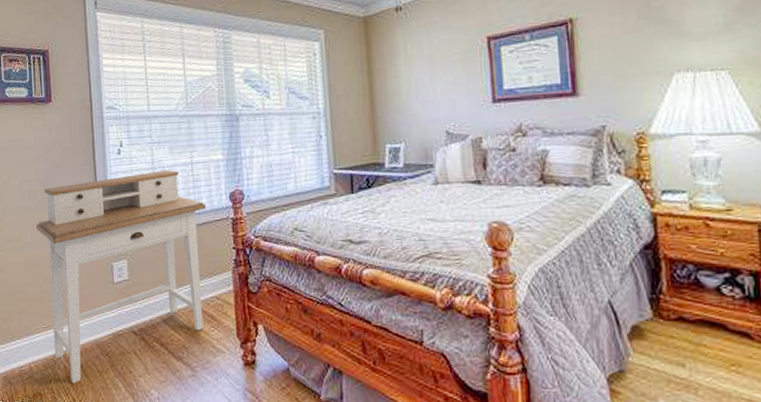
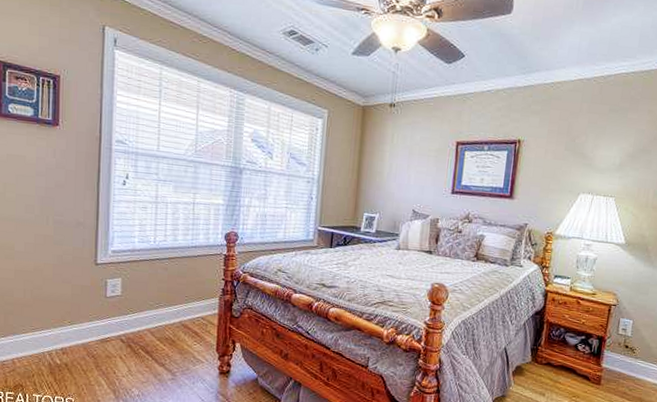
desk: present [36,170,207,384] -> none [30,205,203,379]

